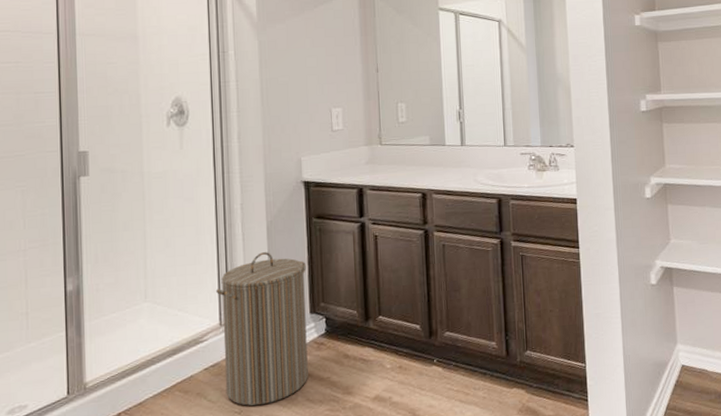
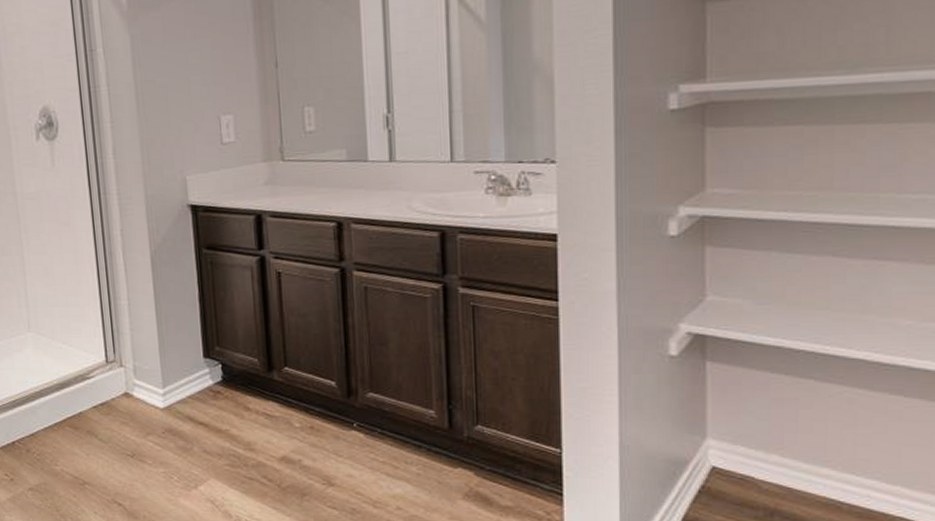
laundry hamper: present [215,252,308,406] -> none [99,285,205,451]

